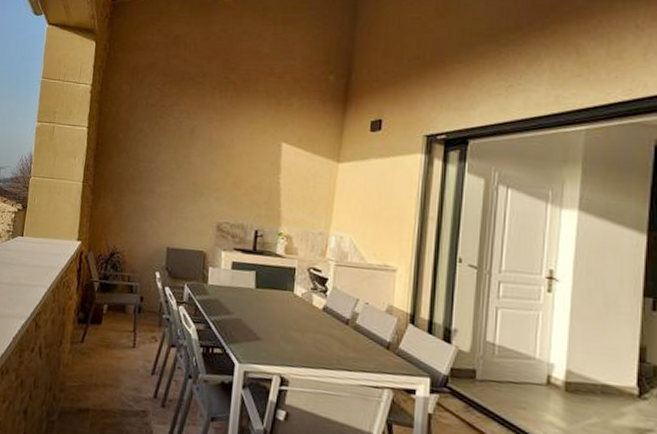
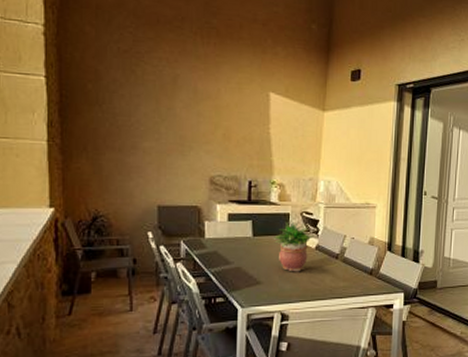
potted plant: none [276,277,321,334] -> present [273,222,313,272]

